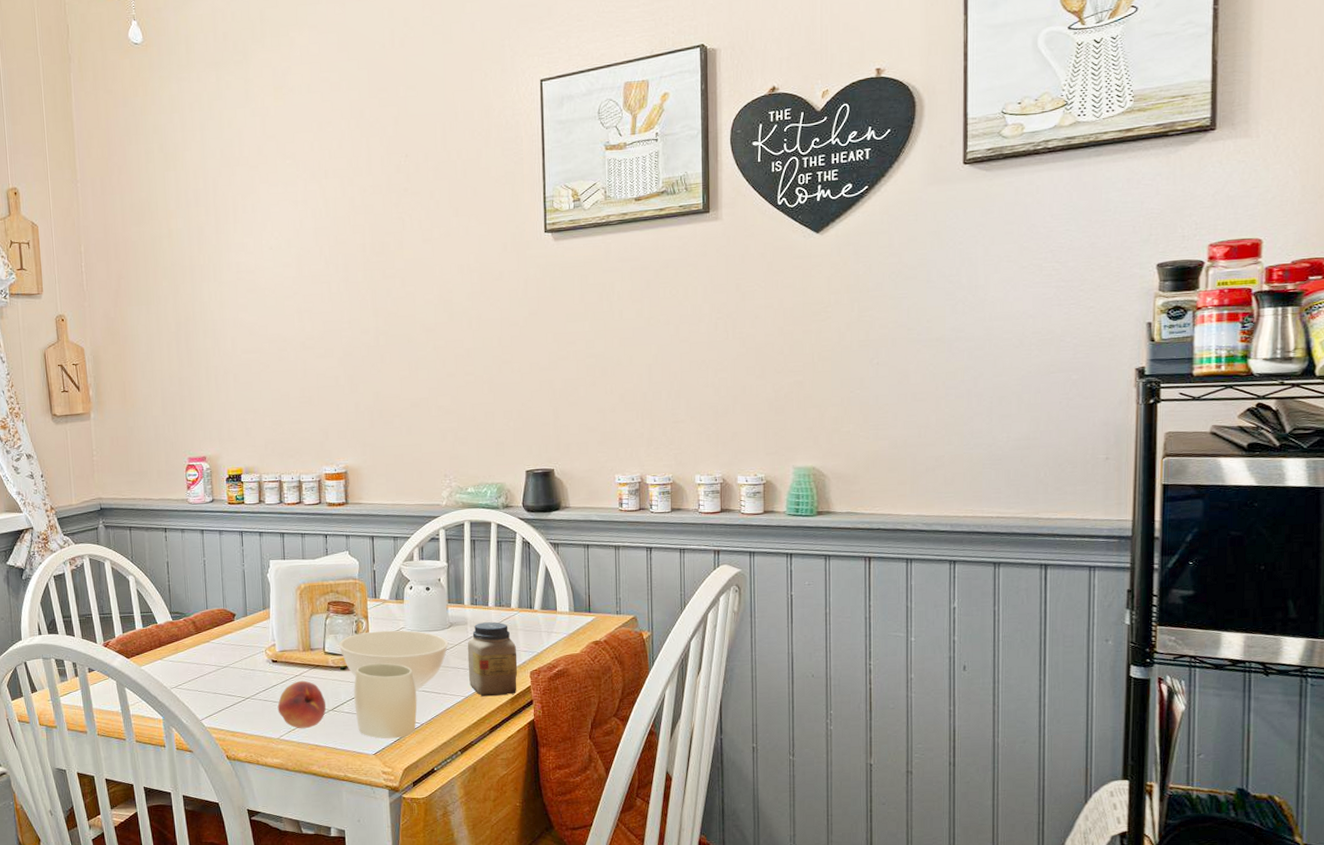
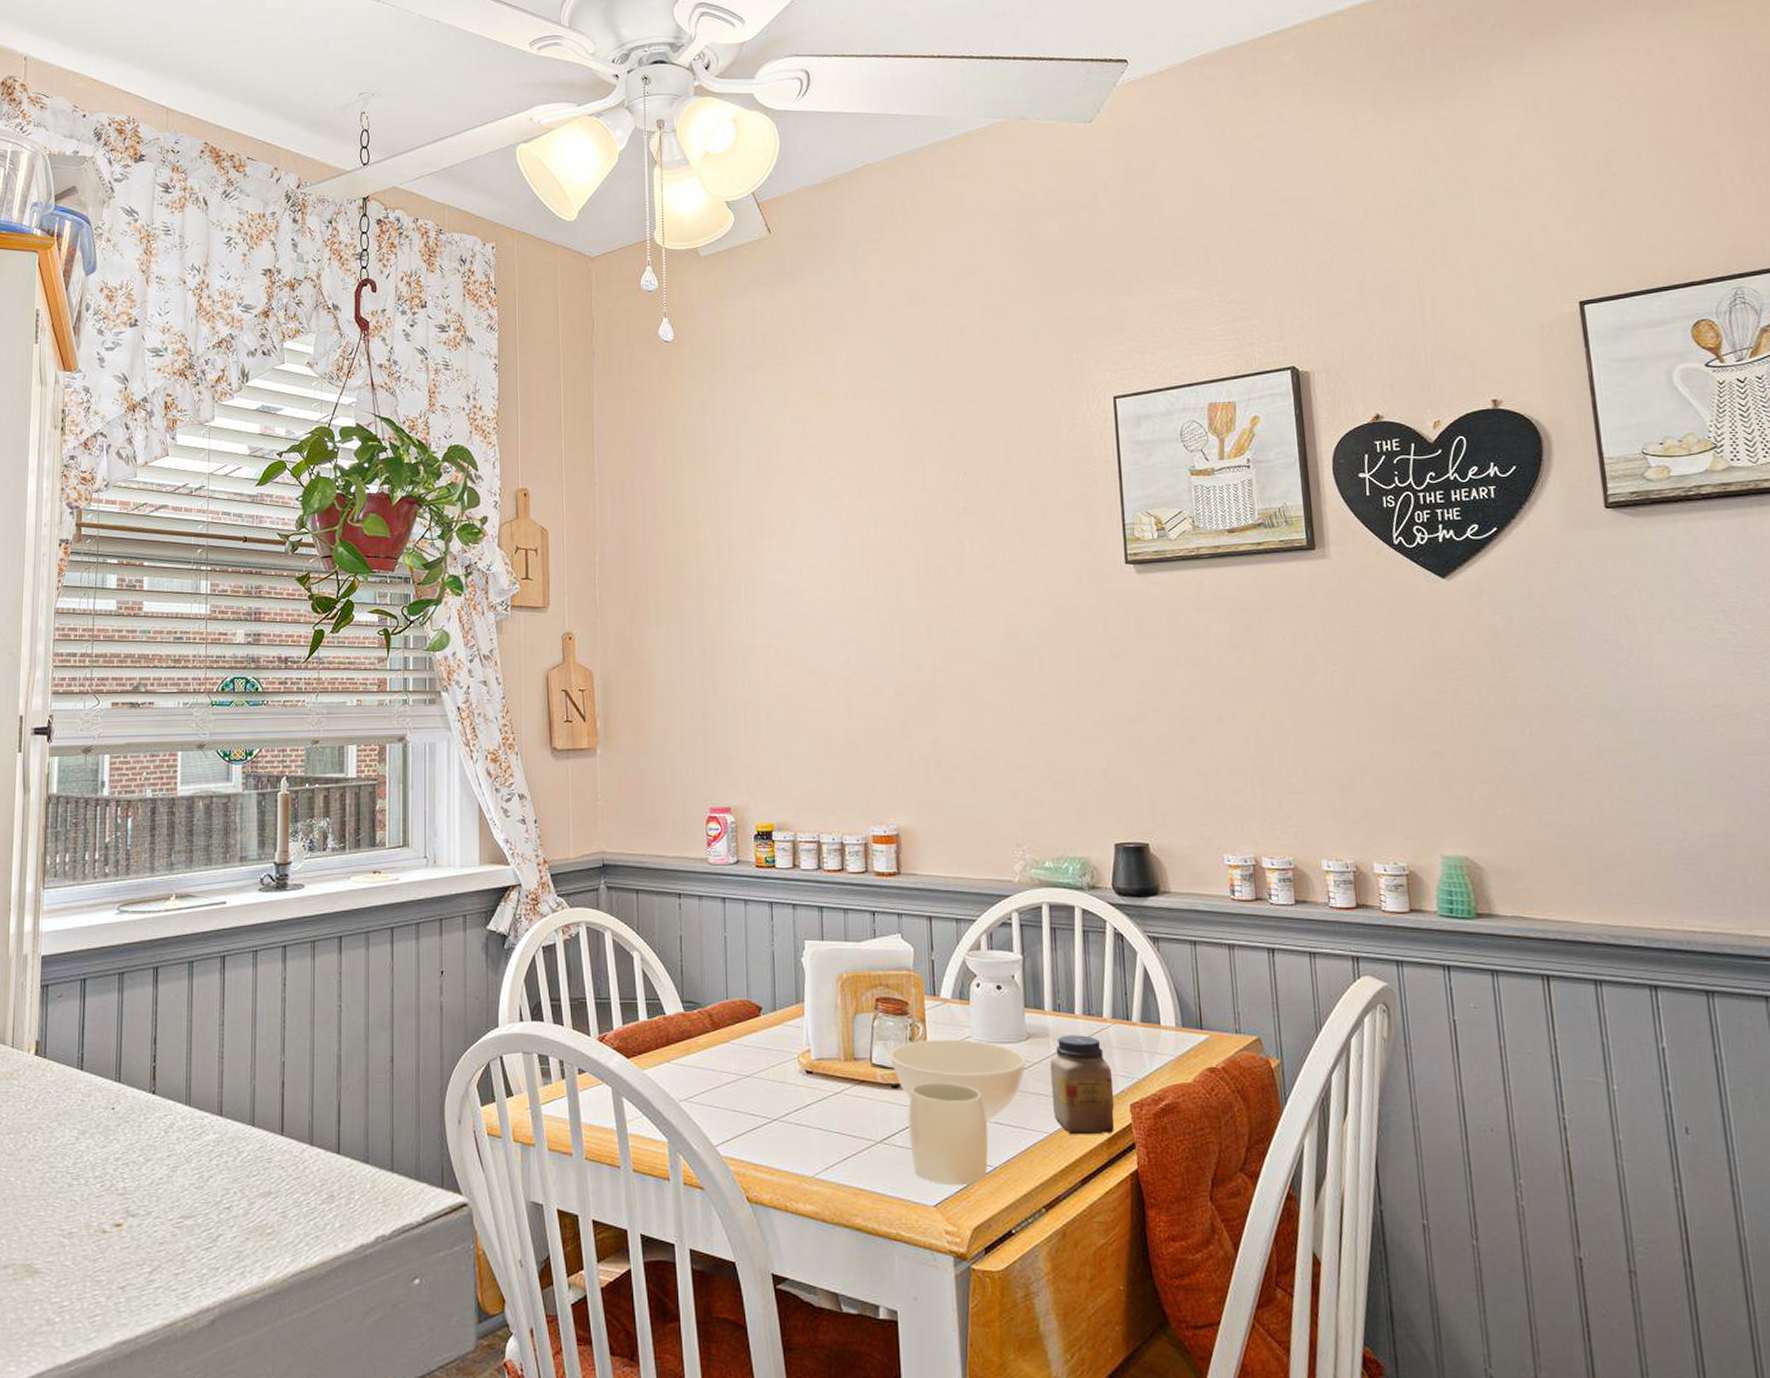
fruit: present [277,680,327,729] -> none [812,1100,874,1166]

